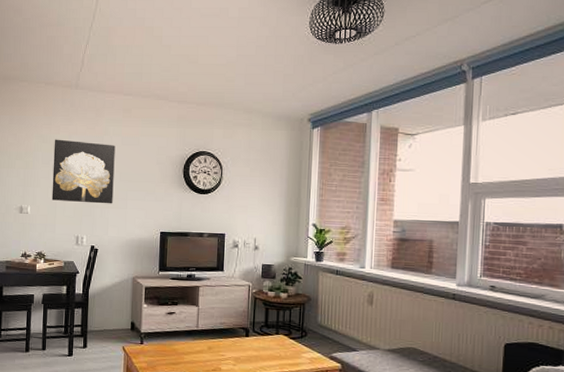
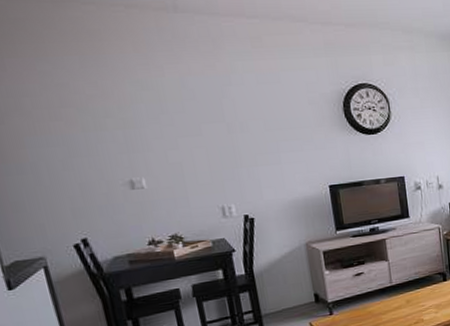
wall art: present [51,139,116,204] -> none [158,83,262,167]

